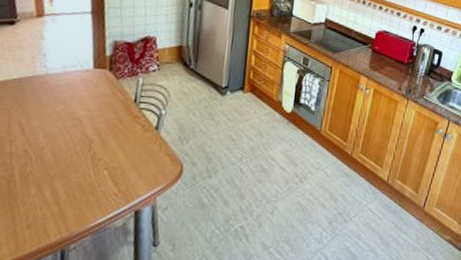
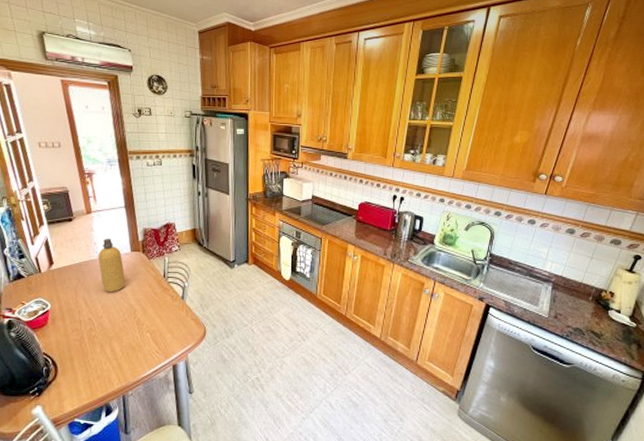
bottle: none [46,49,83,117] -> present [98,238,126,292]

